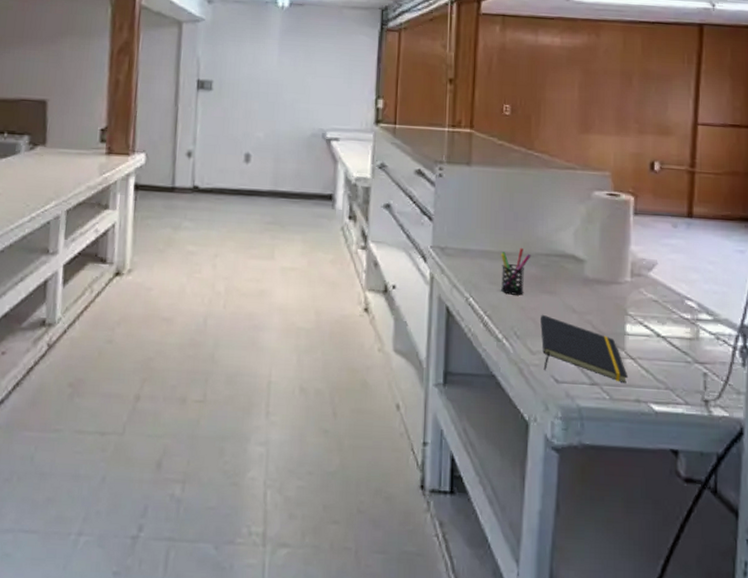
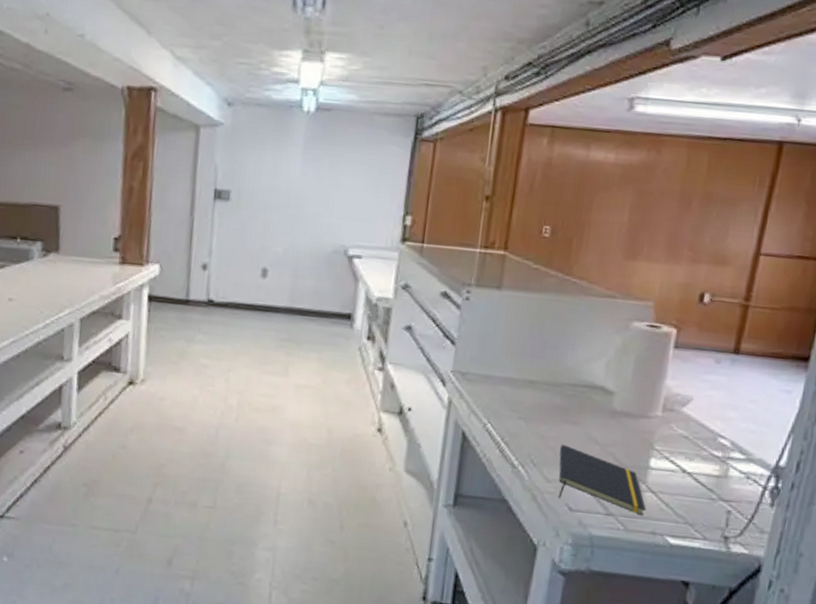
pen holder: present [501,248,531,295] -> none [521,377,557,424]

